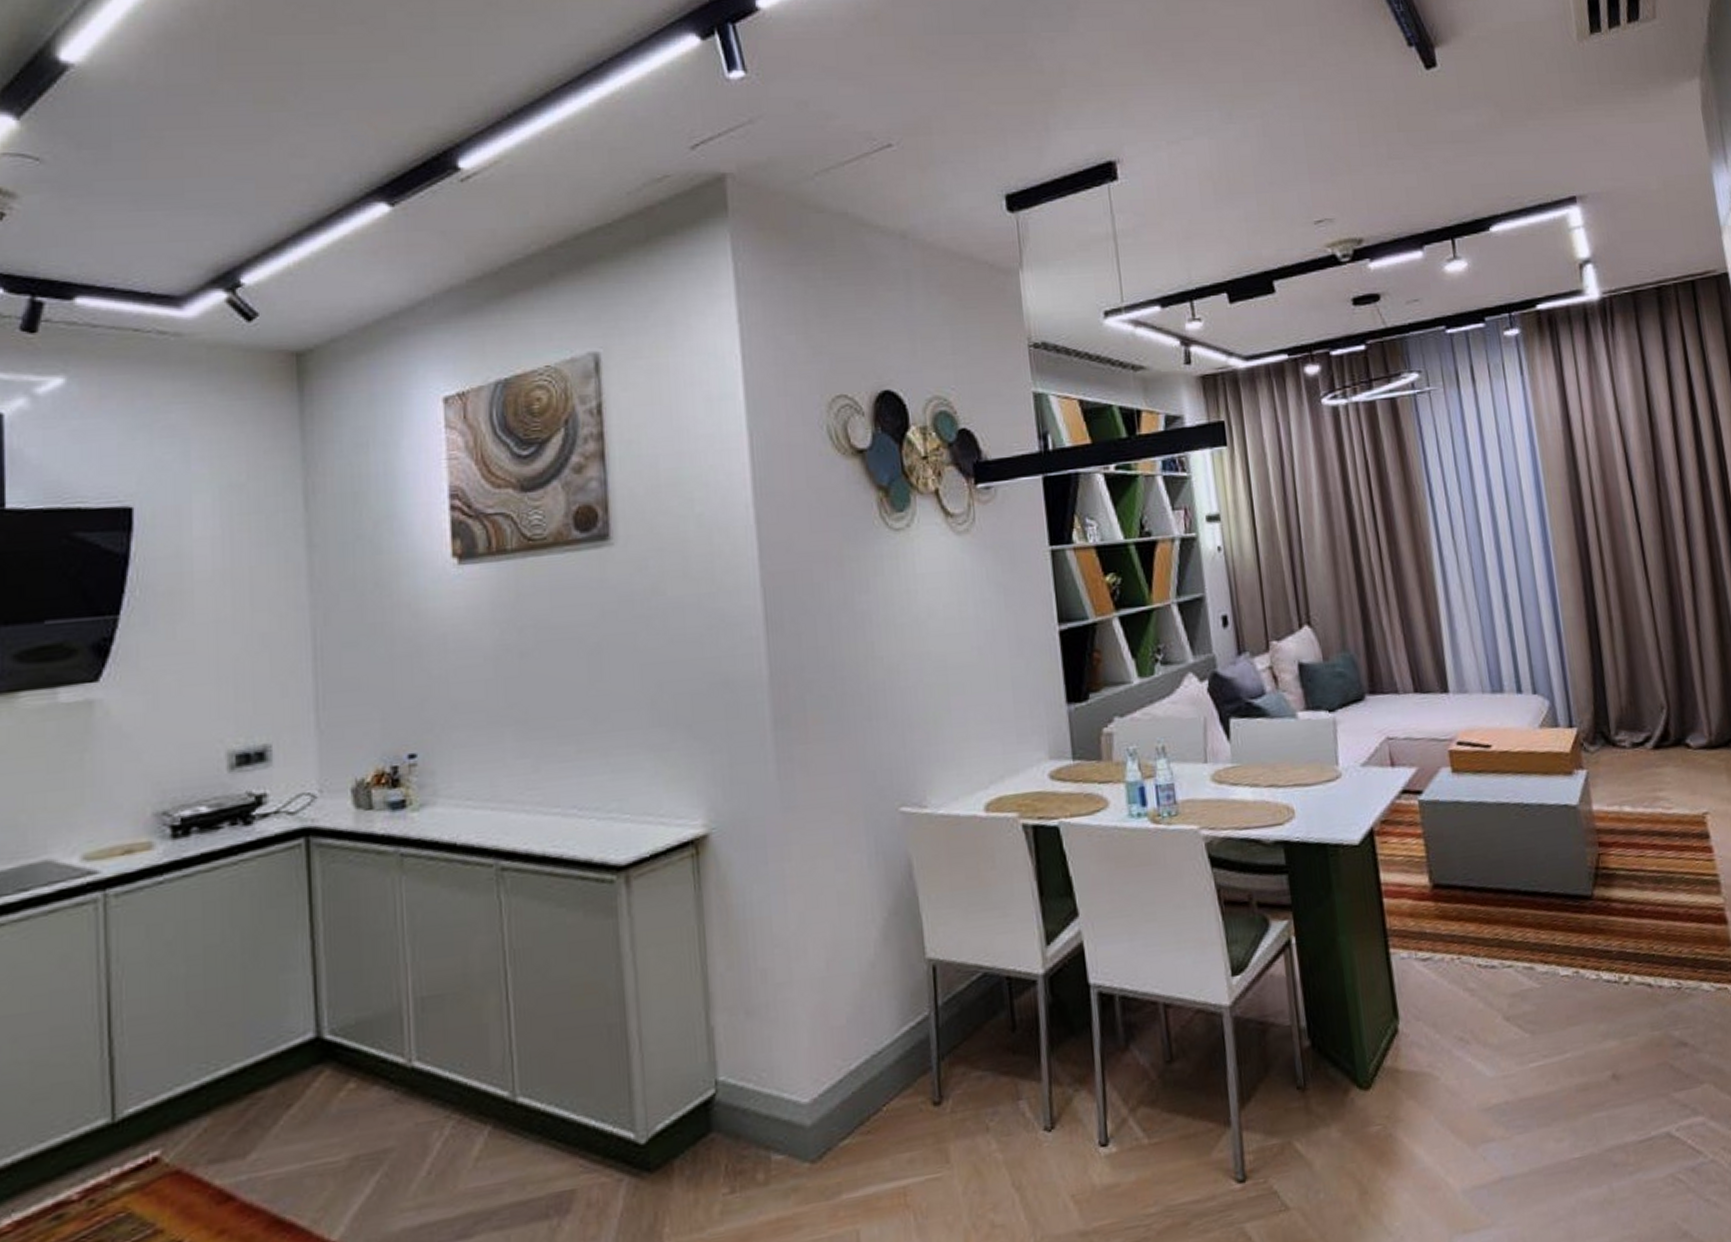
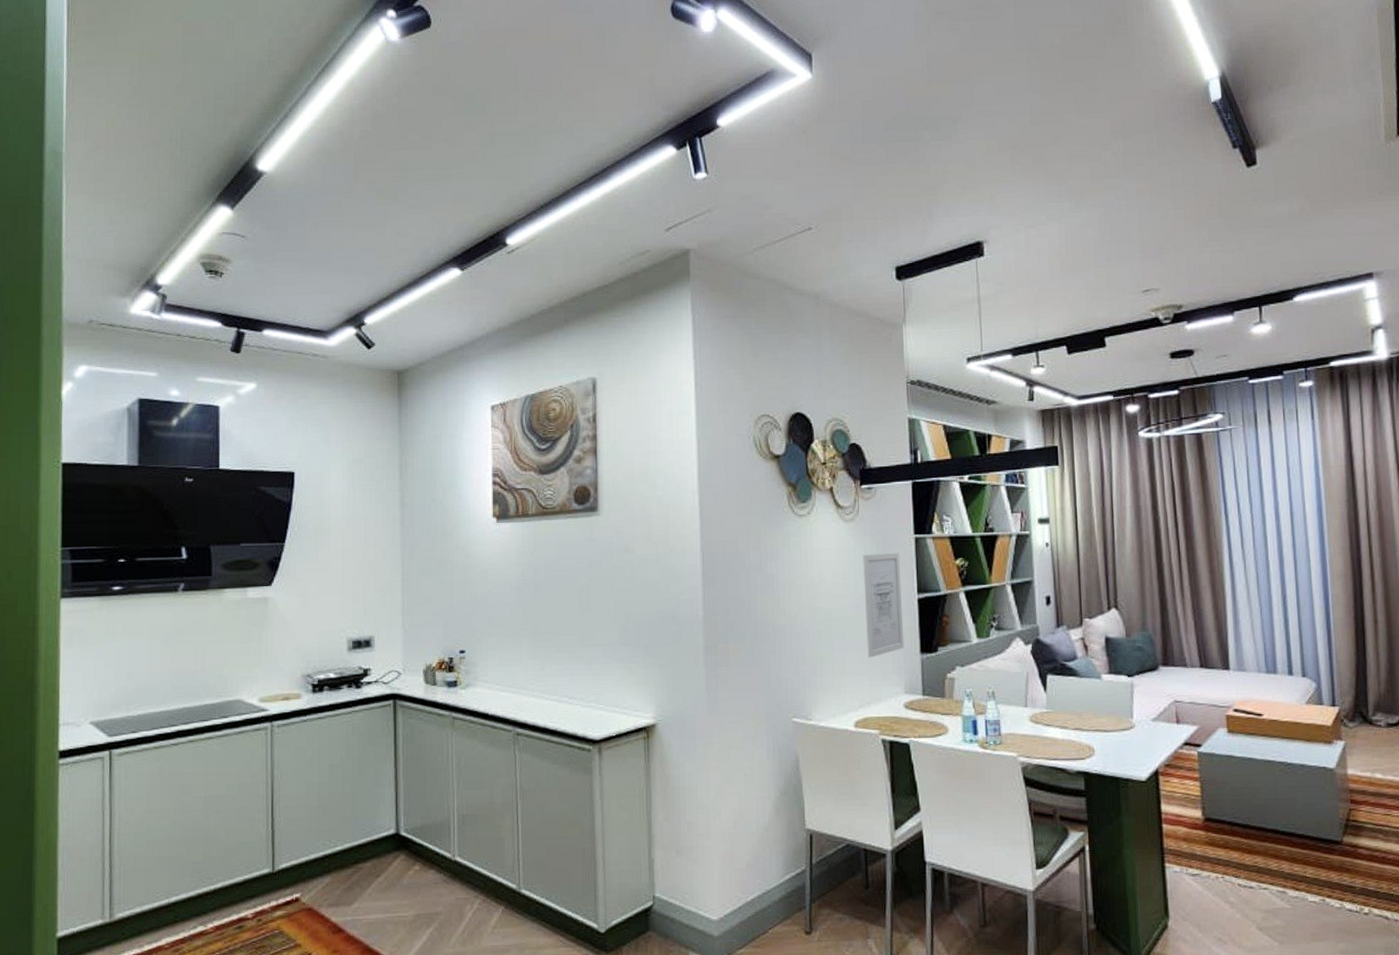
wall art: none [983,571,1045,716] -> present [863,552,904,658]

